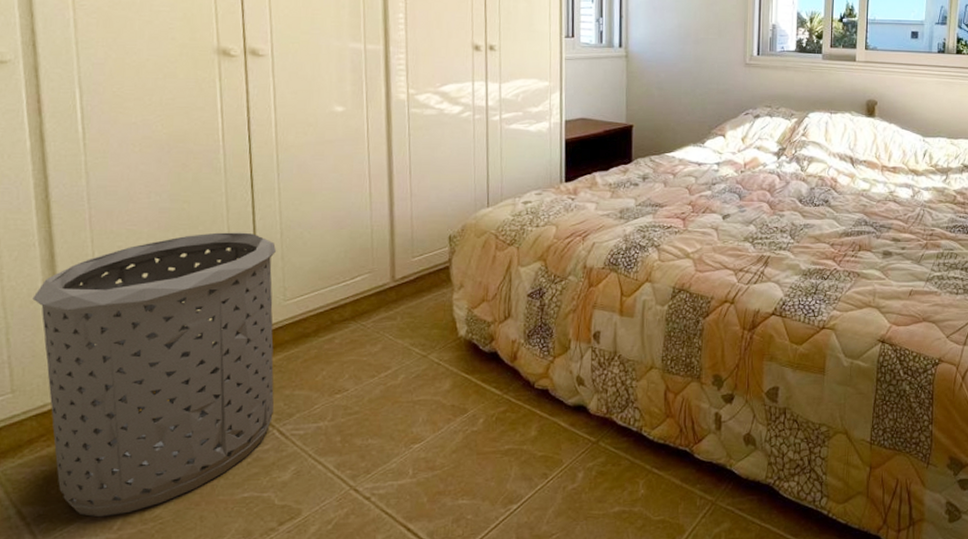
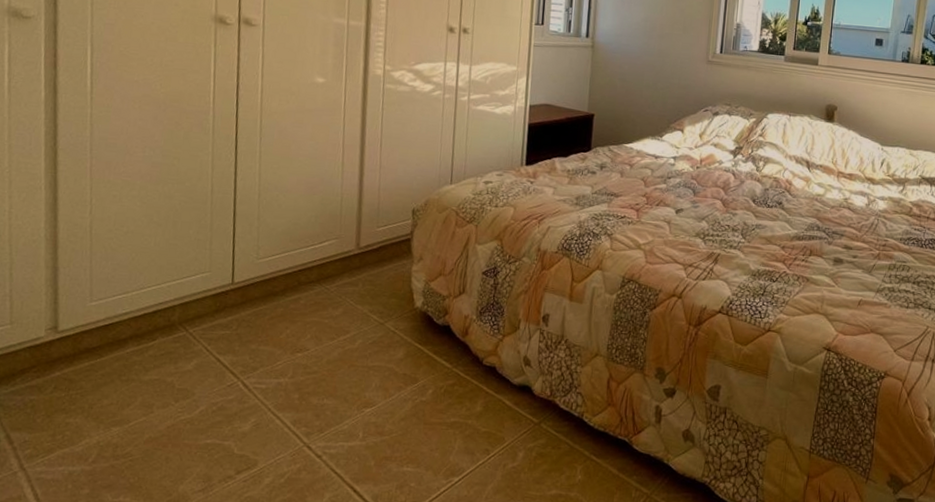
laundry basket: present [32,232,277,518] -> none [35,189,254,449]

